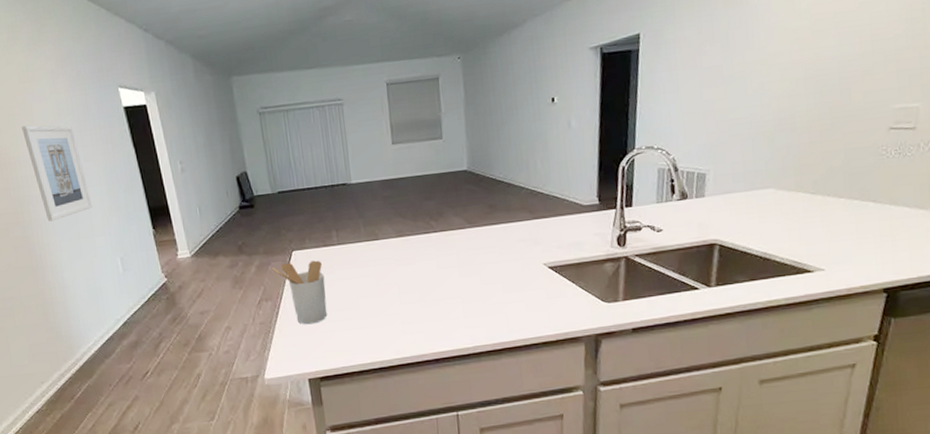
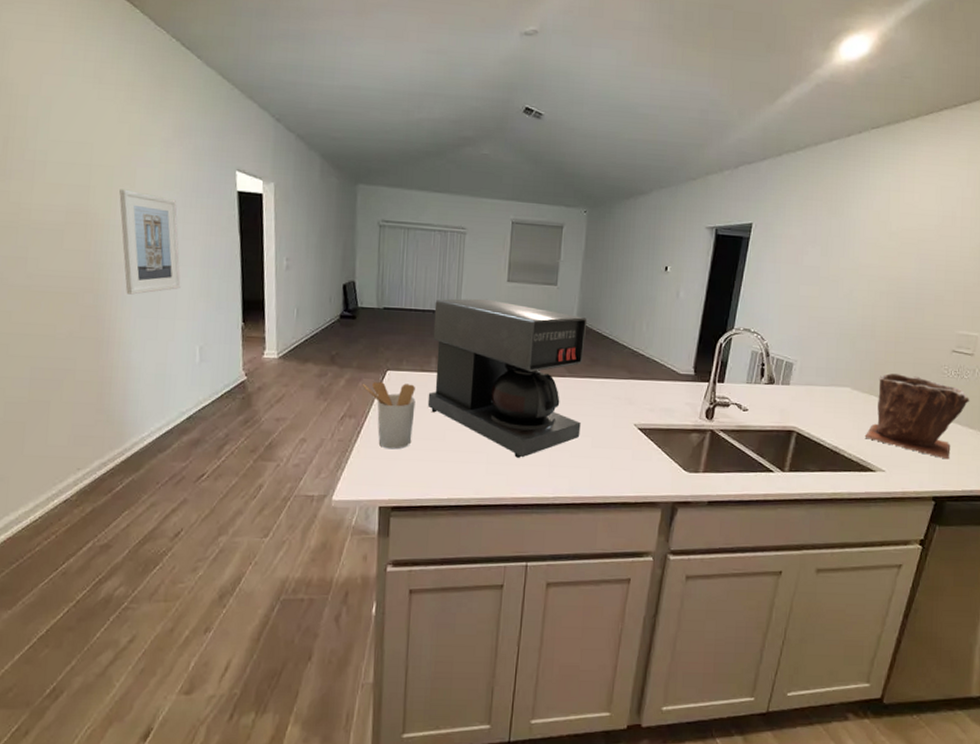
coffee maker: none [325,165,490,315] -> present [427,298,588,458]
plant pot: none [796,163,917,247] -> present [864,372,970,460]

